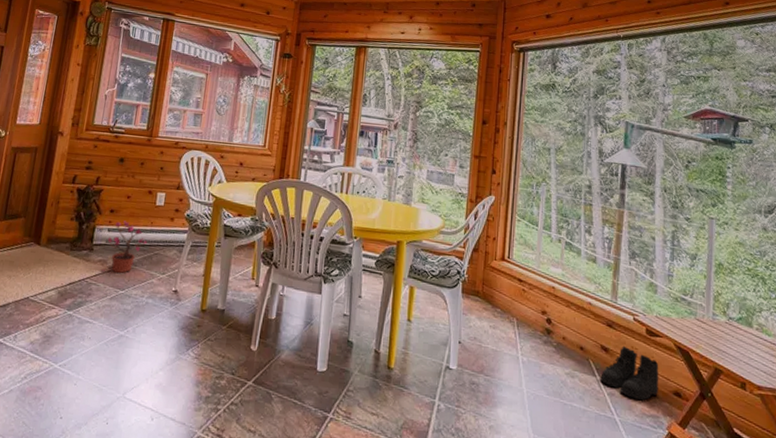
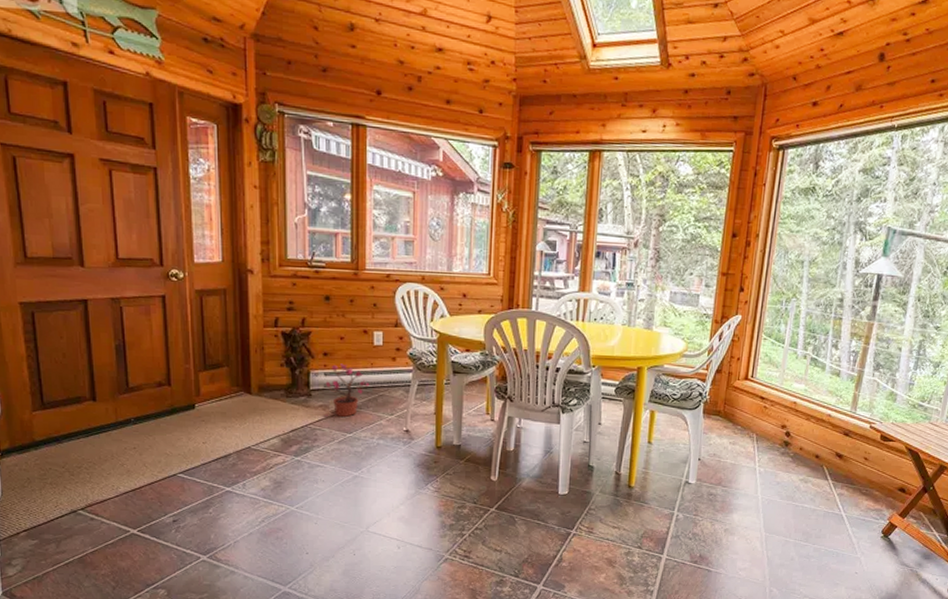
boots: present [600,345,659,401] -> none [832,451,889,498]

